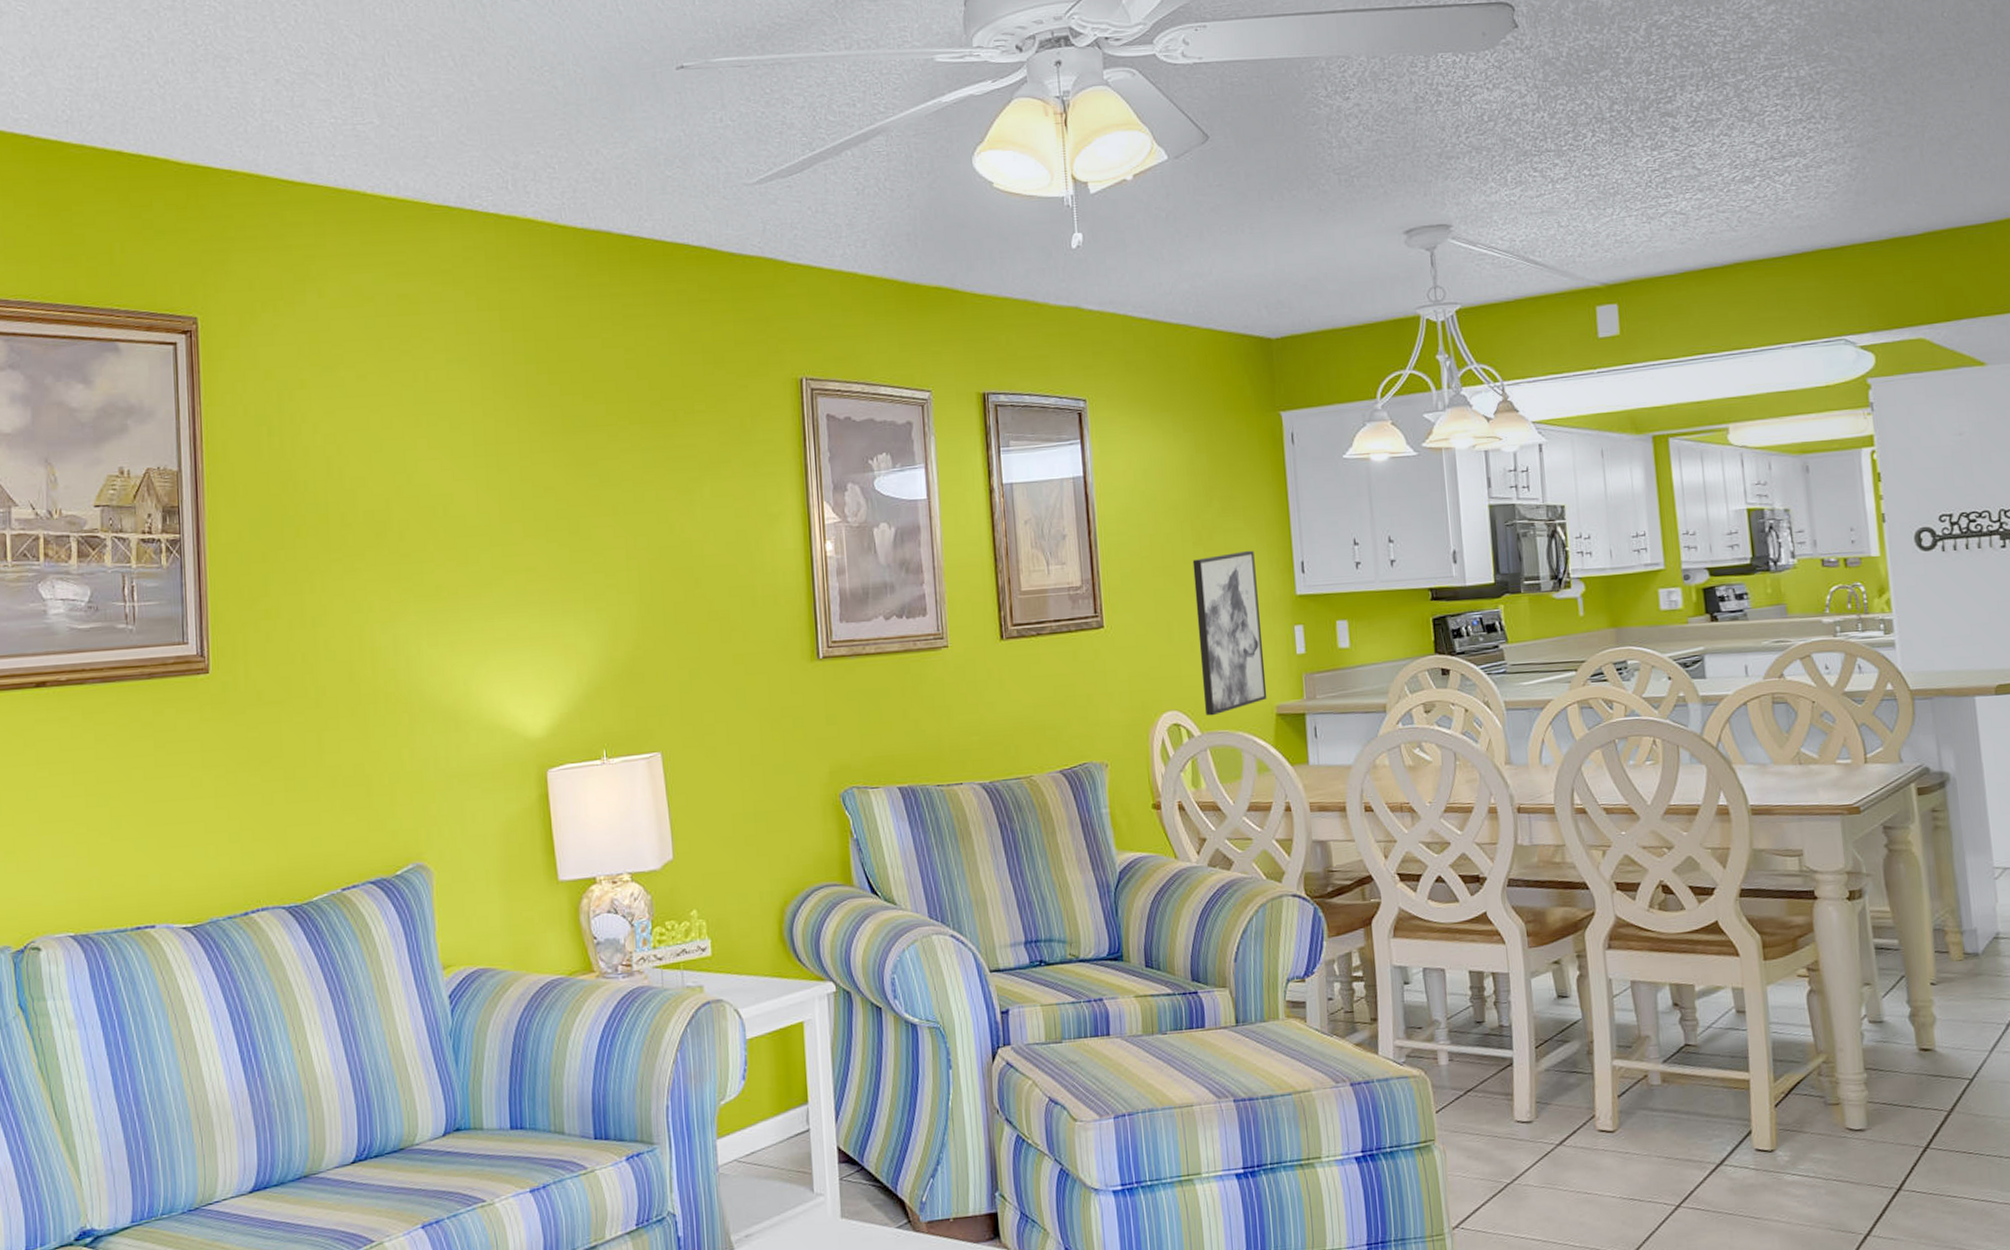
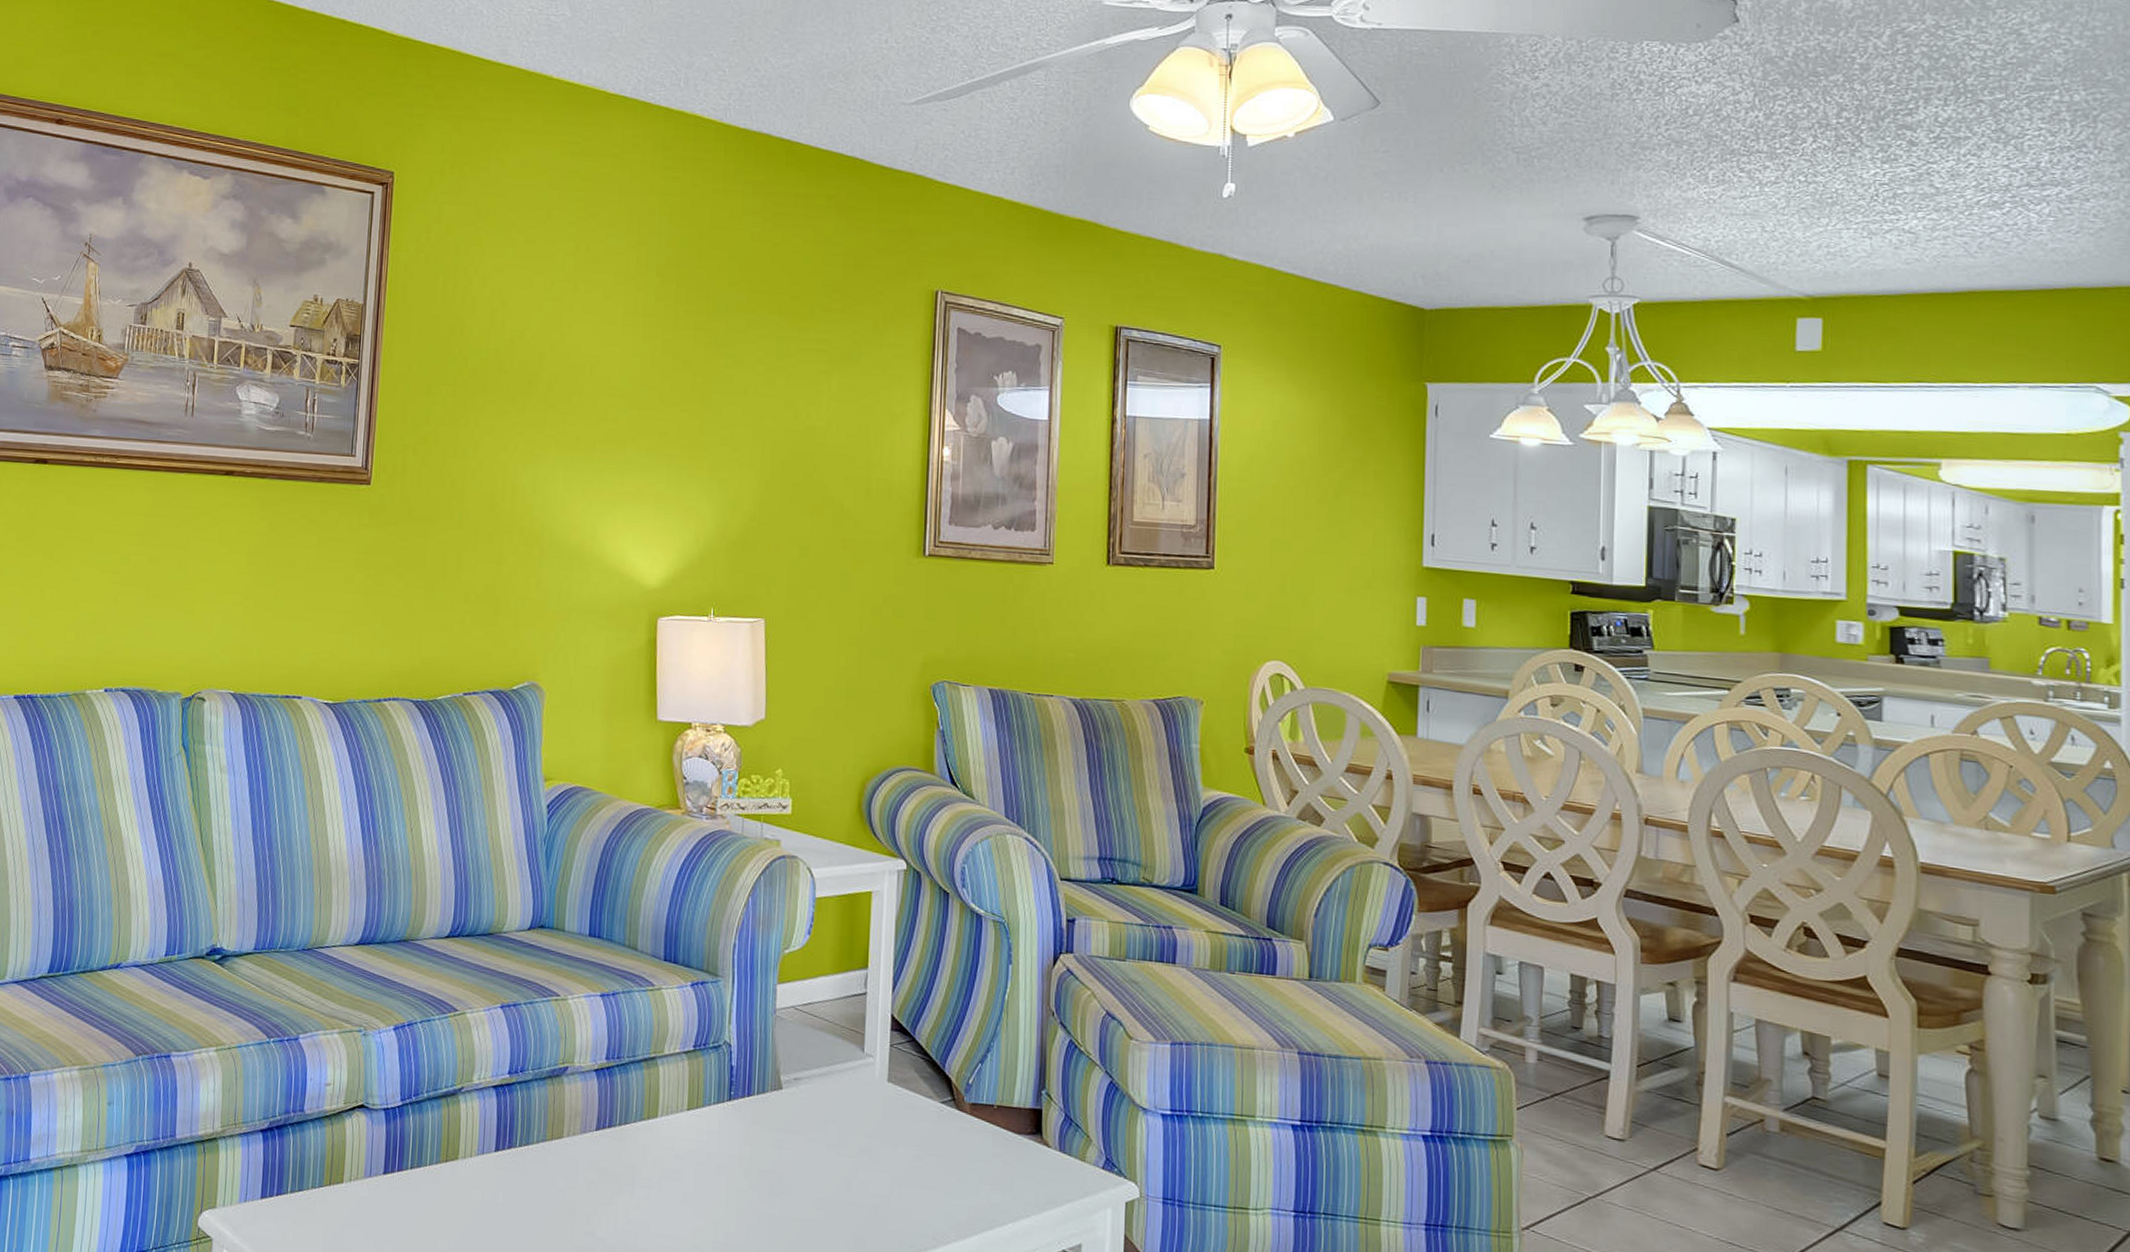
wall art: present [1192,550,1267,716] -> none [1311,515,1382,673]

